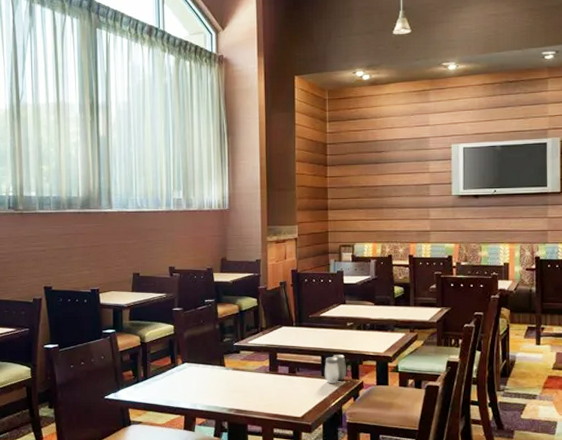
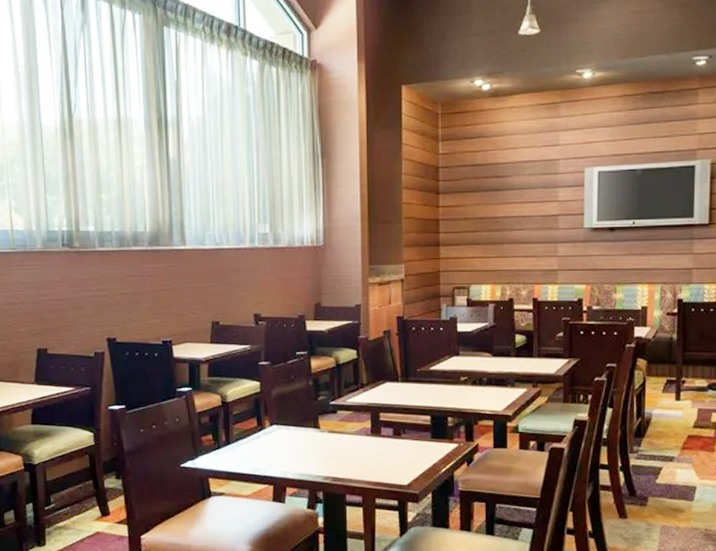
salt and pepper shaker: present [324,355,347,383] -> none [433,414,460,446]

